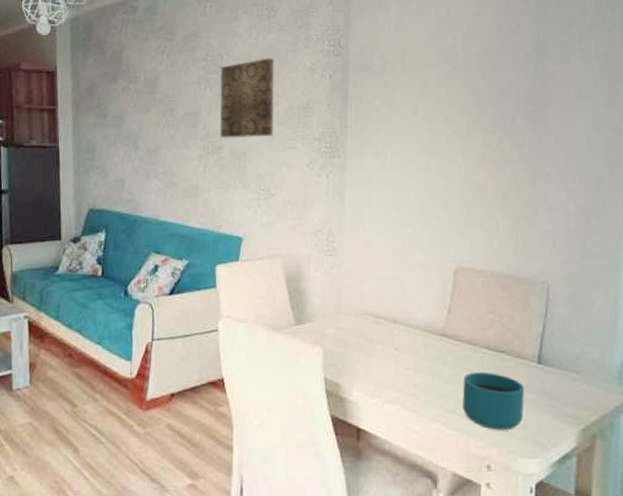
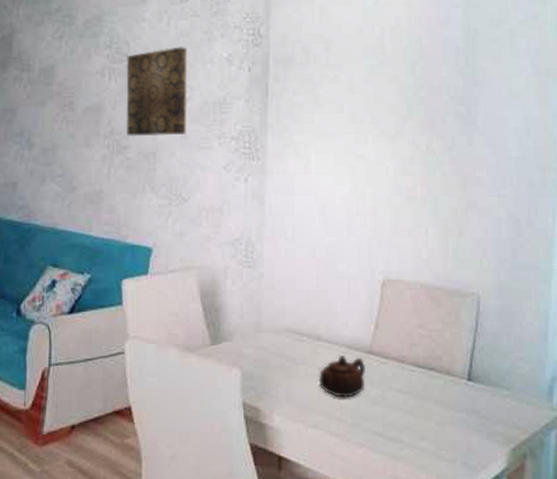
teapot: none [395,337,439,376] -> present [319,356,365,398]
cup: present [462,372,525,430] -> none [390,392,455,453]

